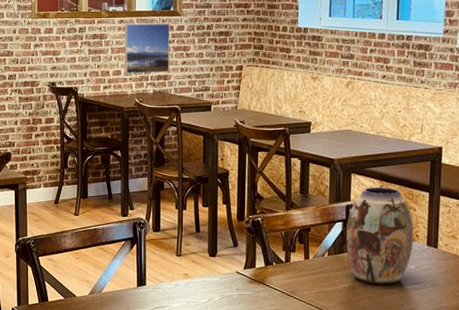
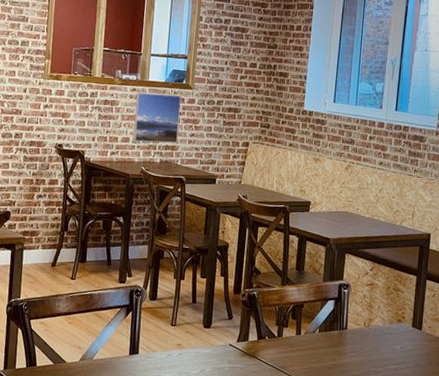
vase: present [346,187,414,285] -> none [336,267,401,364]

